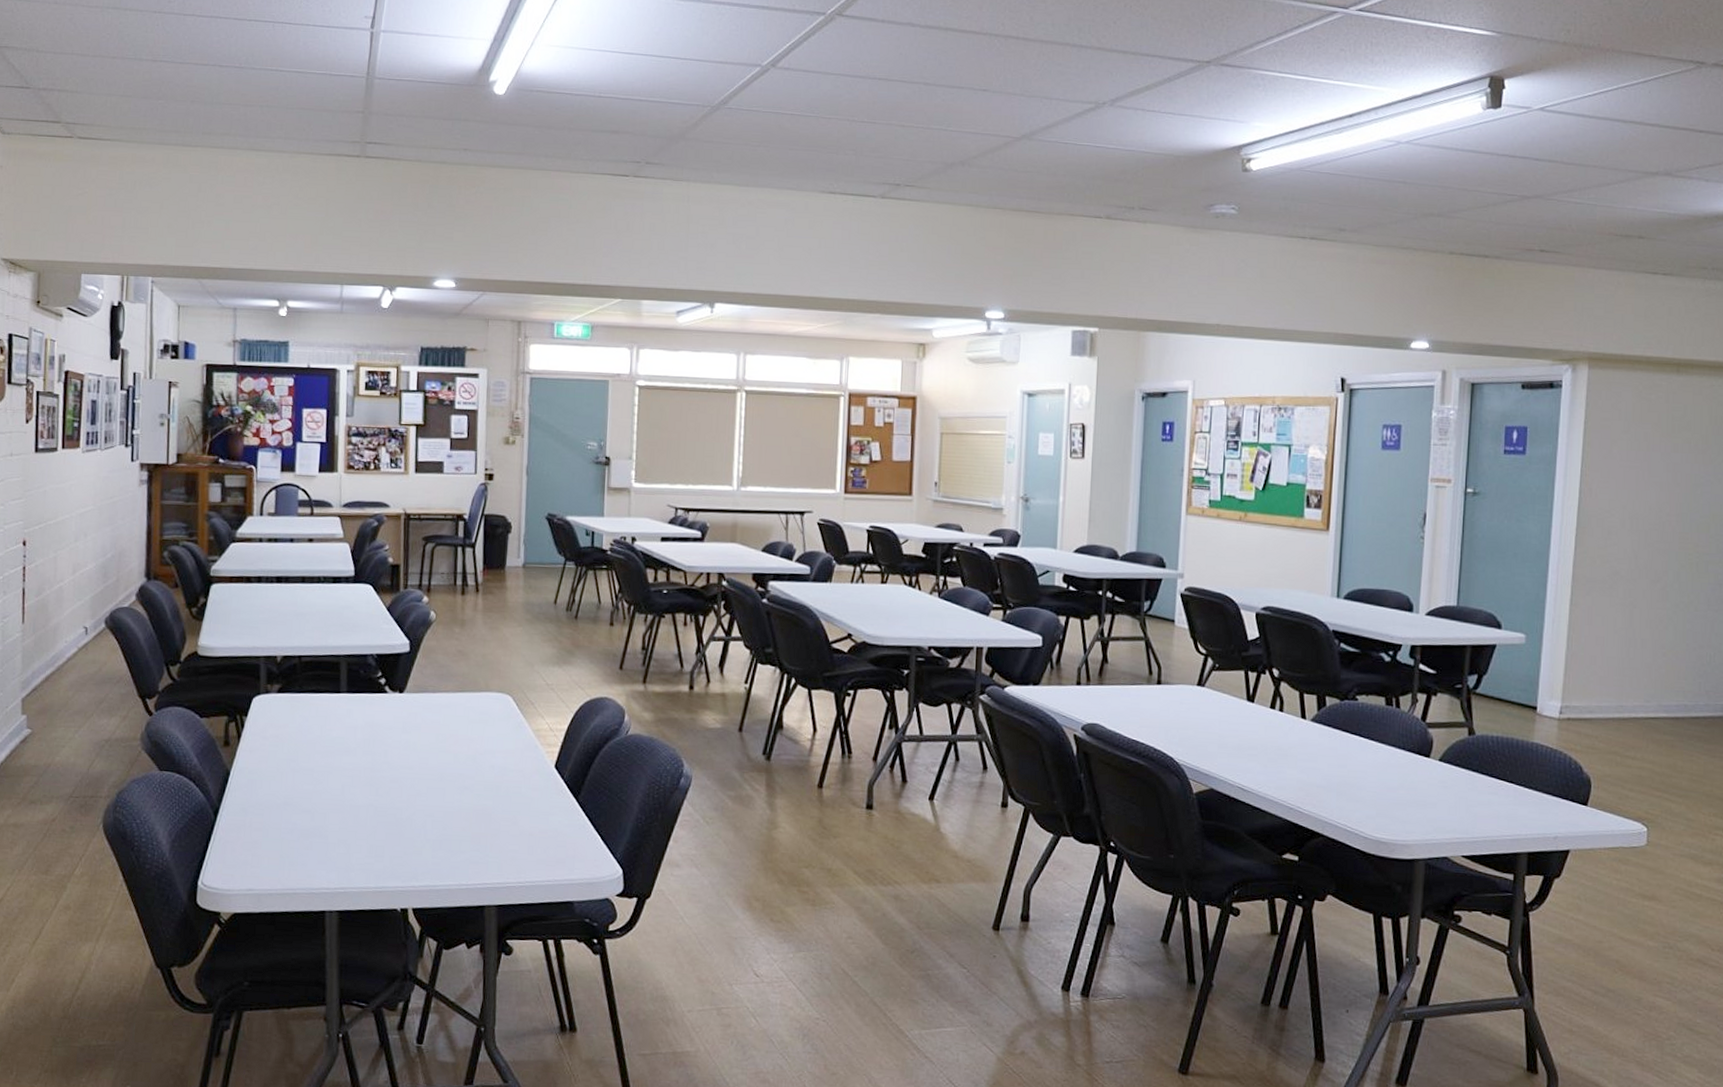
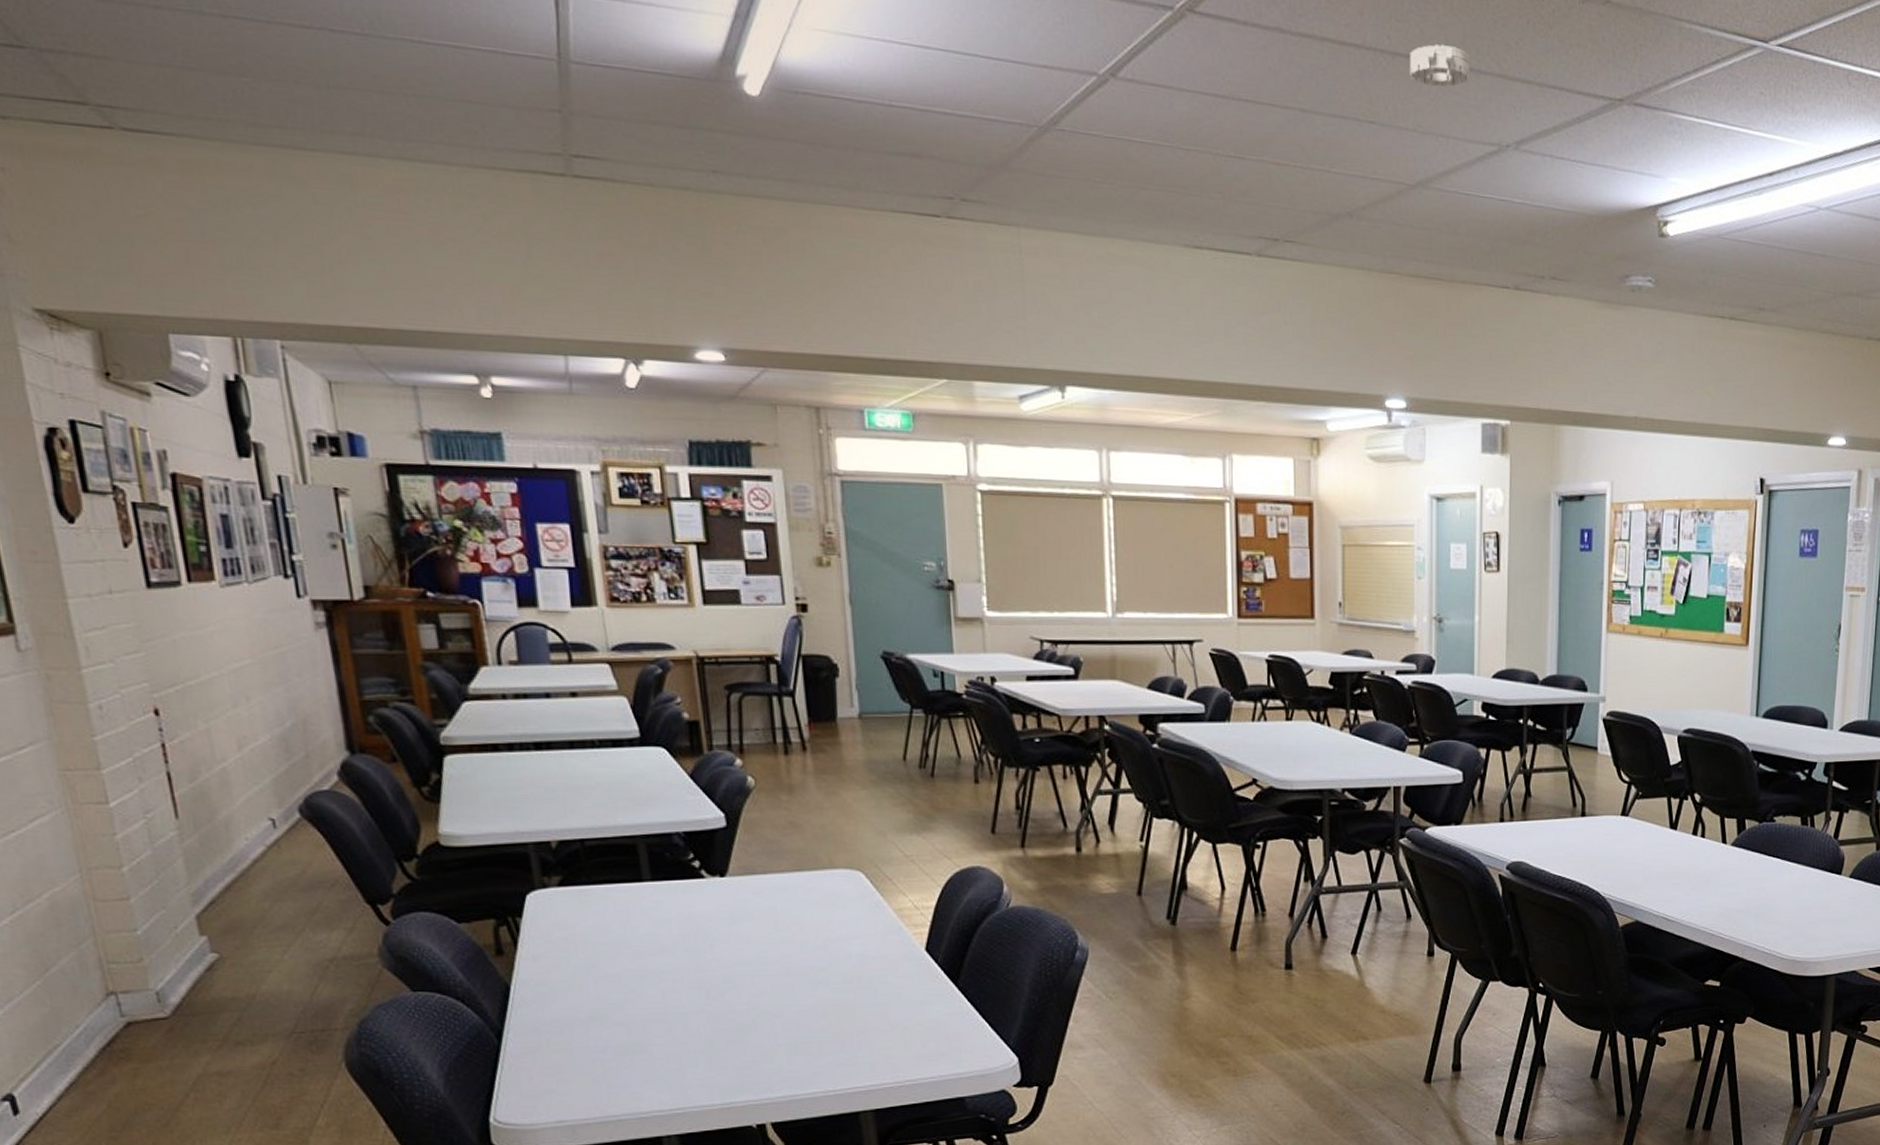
smoke detector: none [1020,27,1073,61] -> present [1410,44,1469,88]

